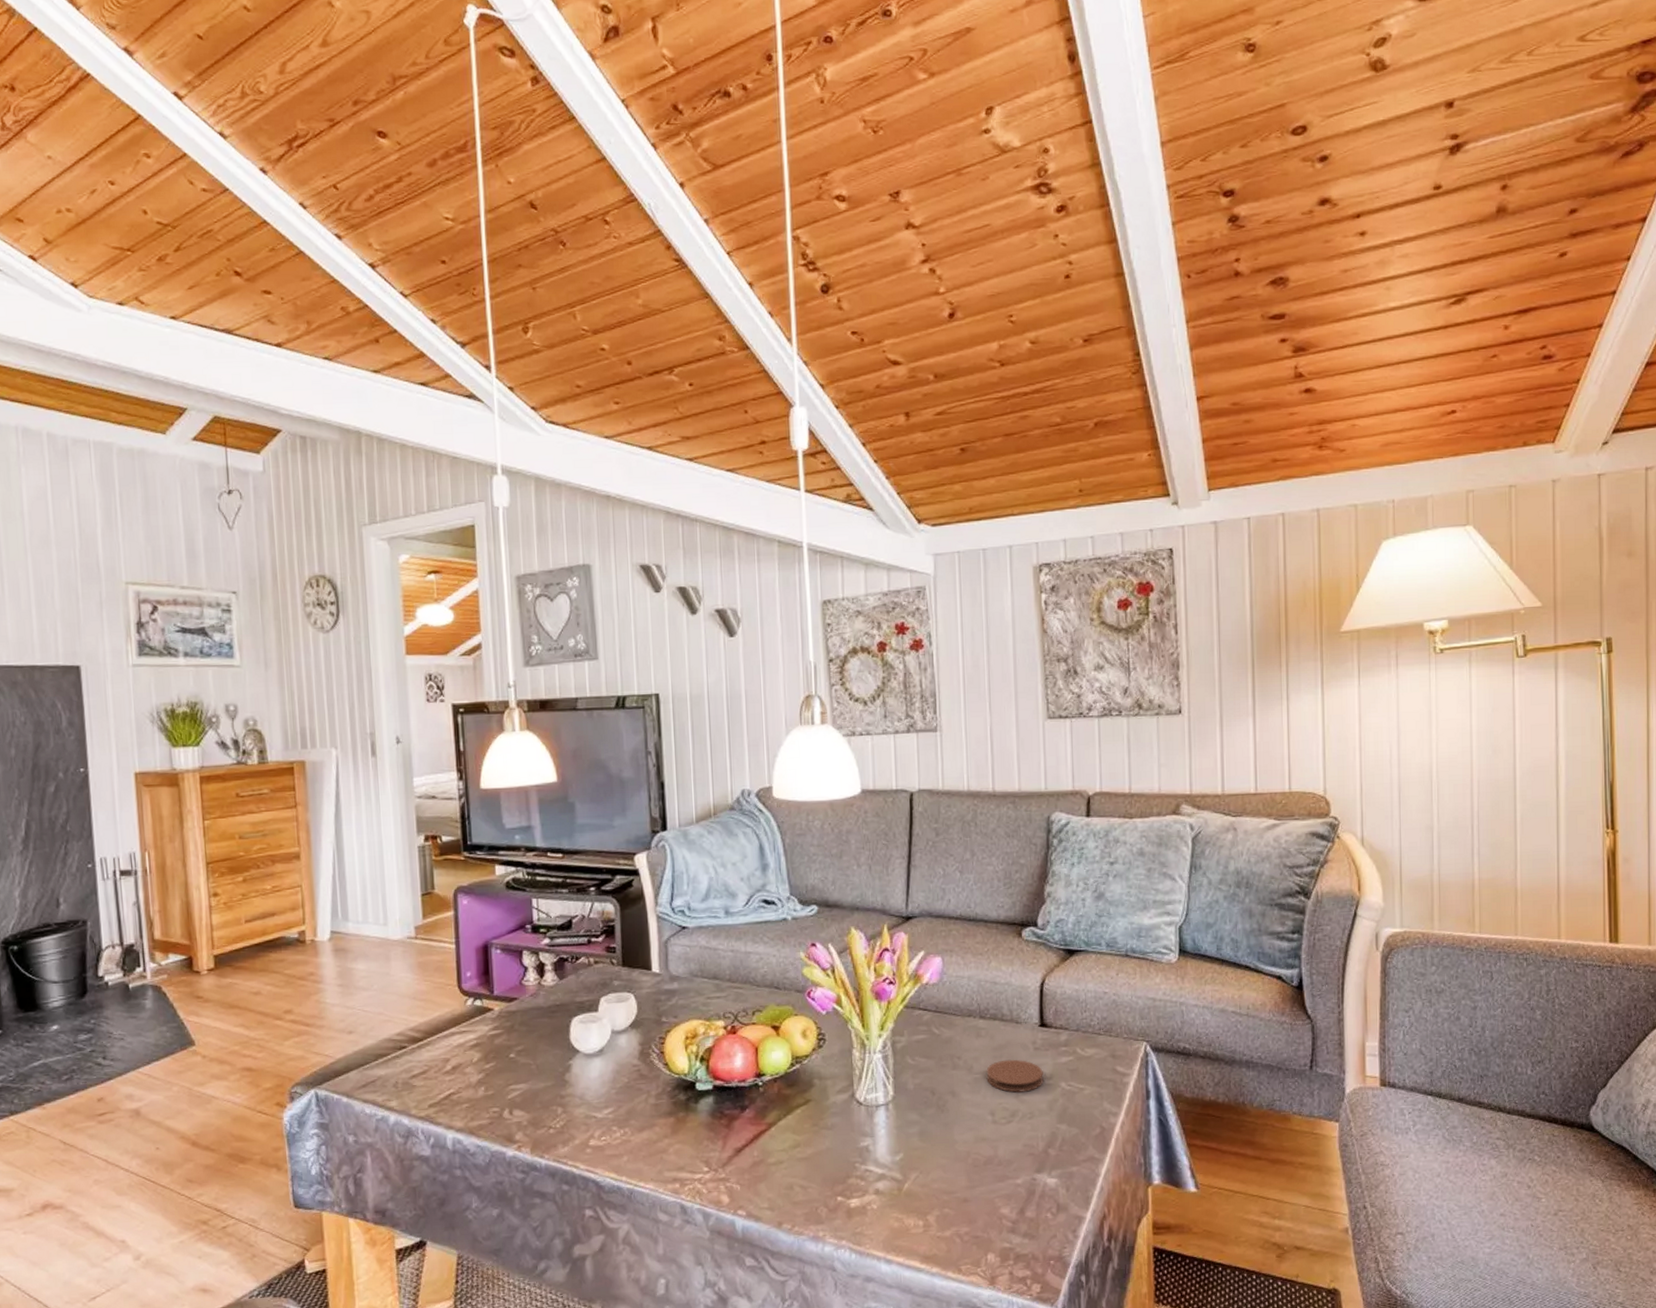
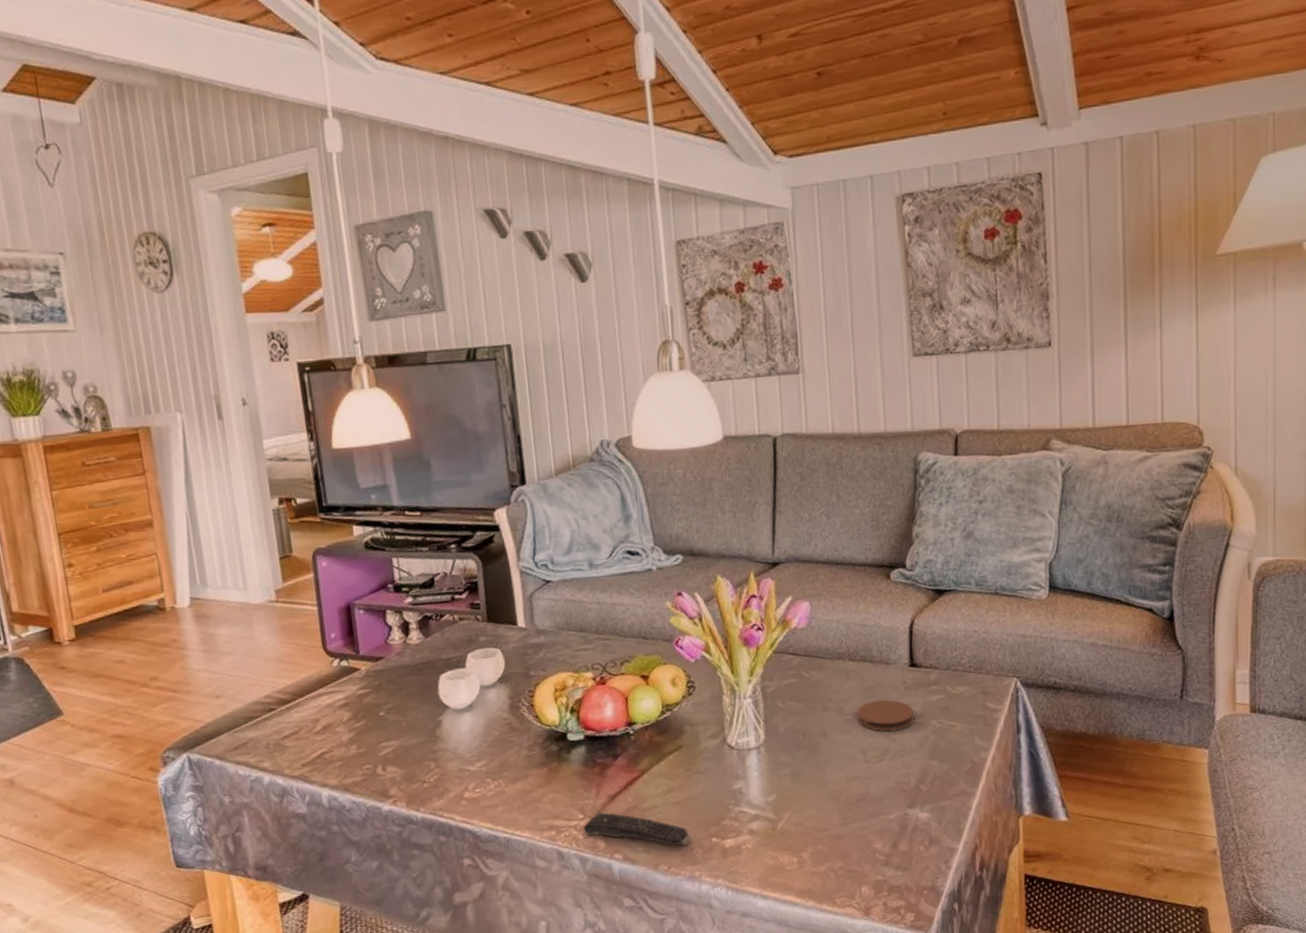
remote control: none [708,1166,816,1204] -> present [583,812,691,846]

